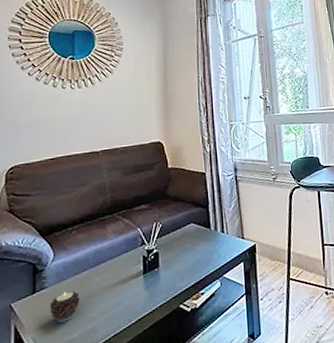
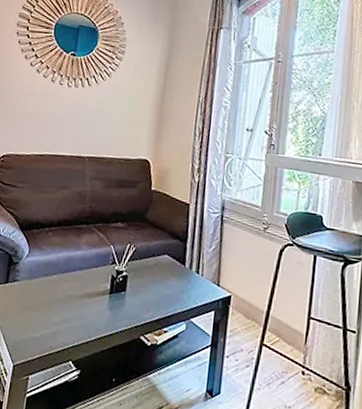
candle: present [50,291,80,323] -> none [18,289,47,319]

